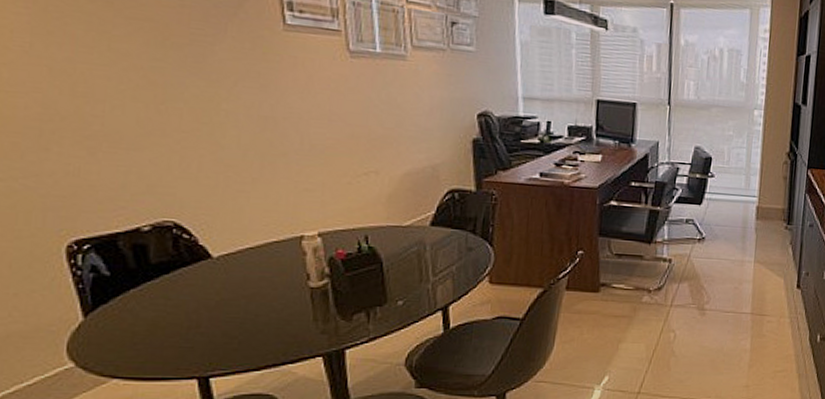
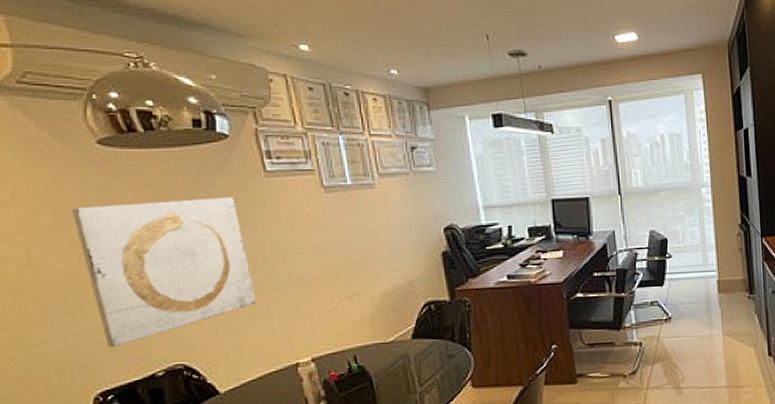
wall art: none [54,33,262,195] -> present [72,196,256,348]

